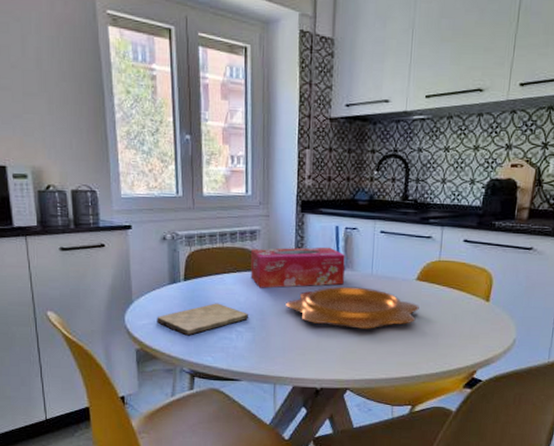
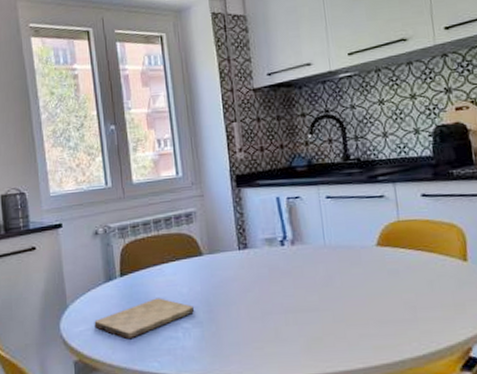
tissue box: present [251,247,345,288] -> none [189,220,295,276]
decorative bowl: present [286,286,419,329] -> none [233,261,387,311]

